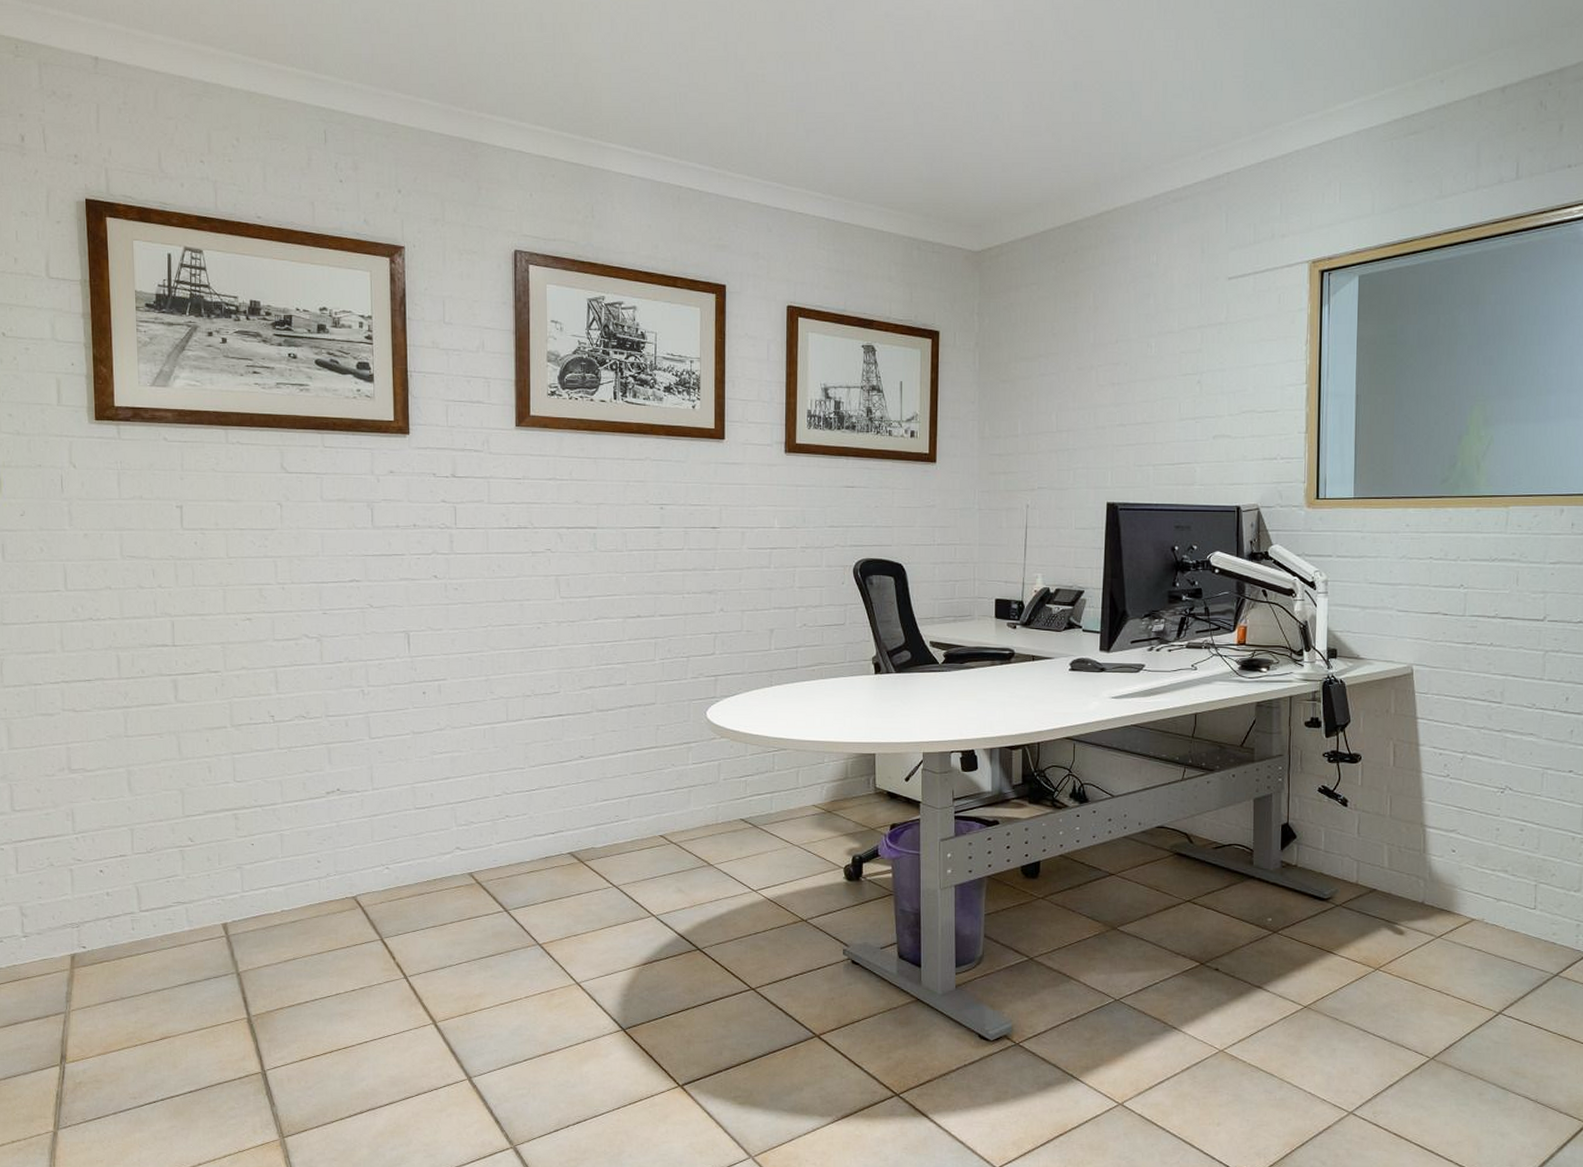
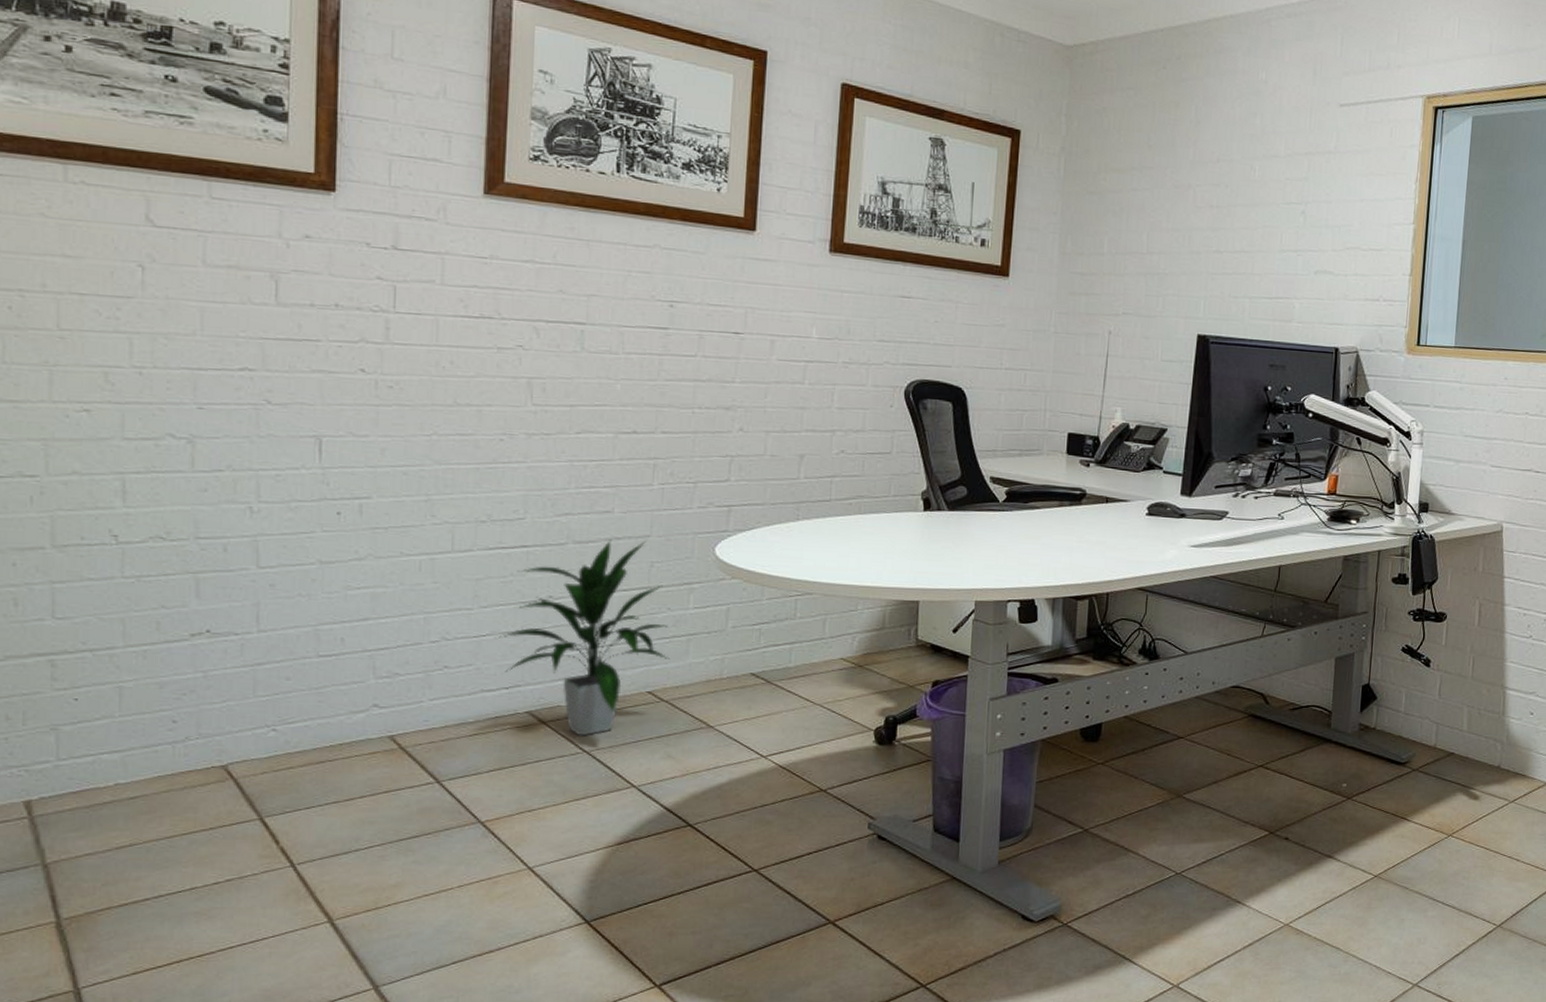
indoor plant: none [542,707,676,873] -> present [495,539,670,736]

